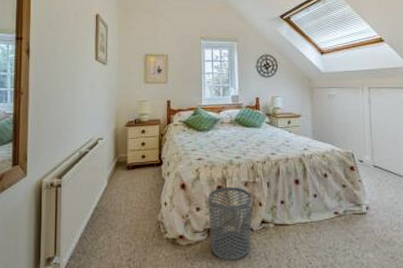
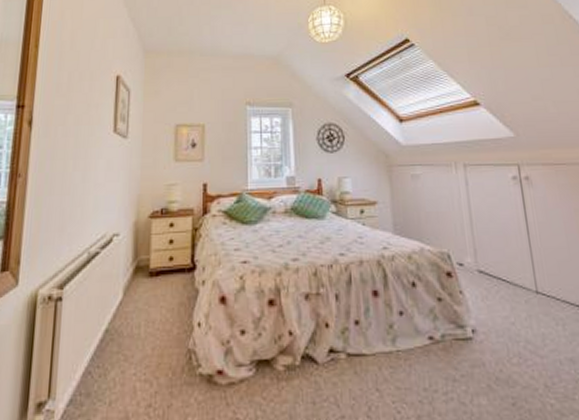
waste bin: present [208,187,252,261] -> none [256,300,316,408]

